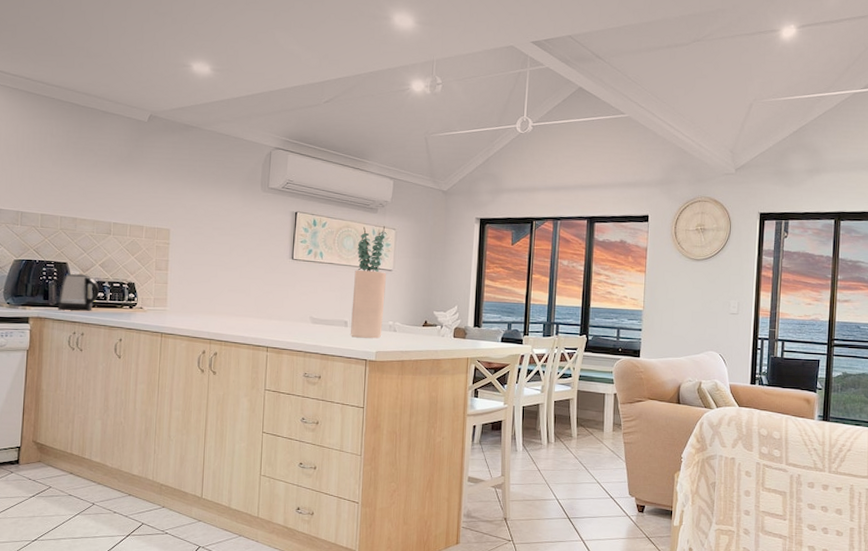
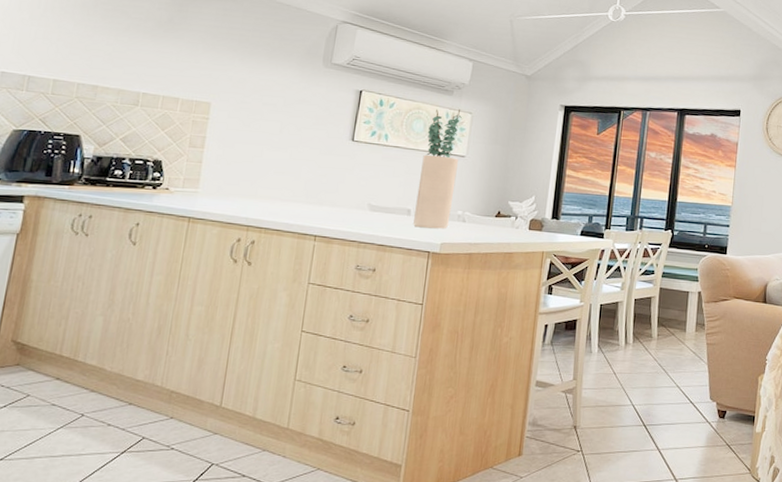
kettle: present [57,273,99,312] -> none [61,147,117,192]

